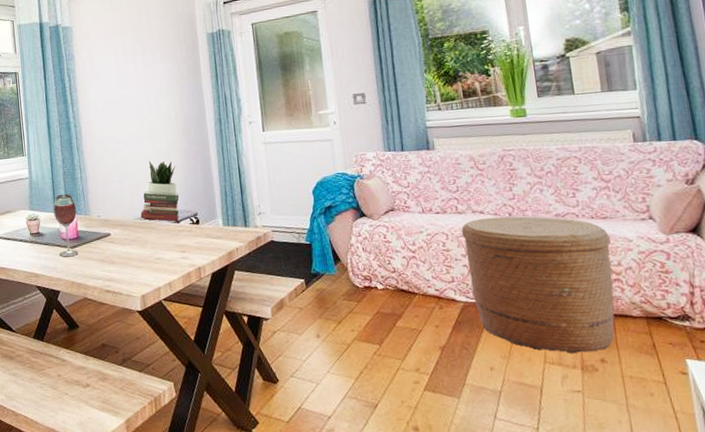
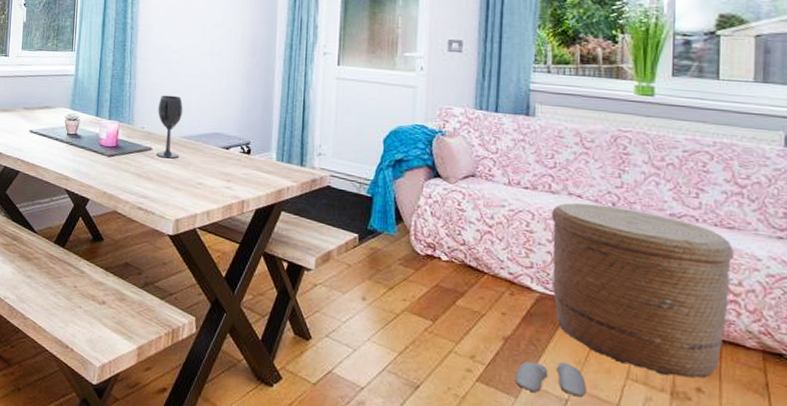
wineglass: present [53,193,79,257] -> none [94,97,120,166]
wine glass: none [110,182,136,241] -> present [155,95,184,159]
books: present [140,191,179,222] -> none [187,109,233,148]
planter: present [144,161,179,211] -> none [192,78,235,137]
slippers: none [455,359,515,390] -> present [515,361,586,398]

